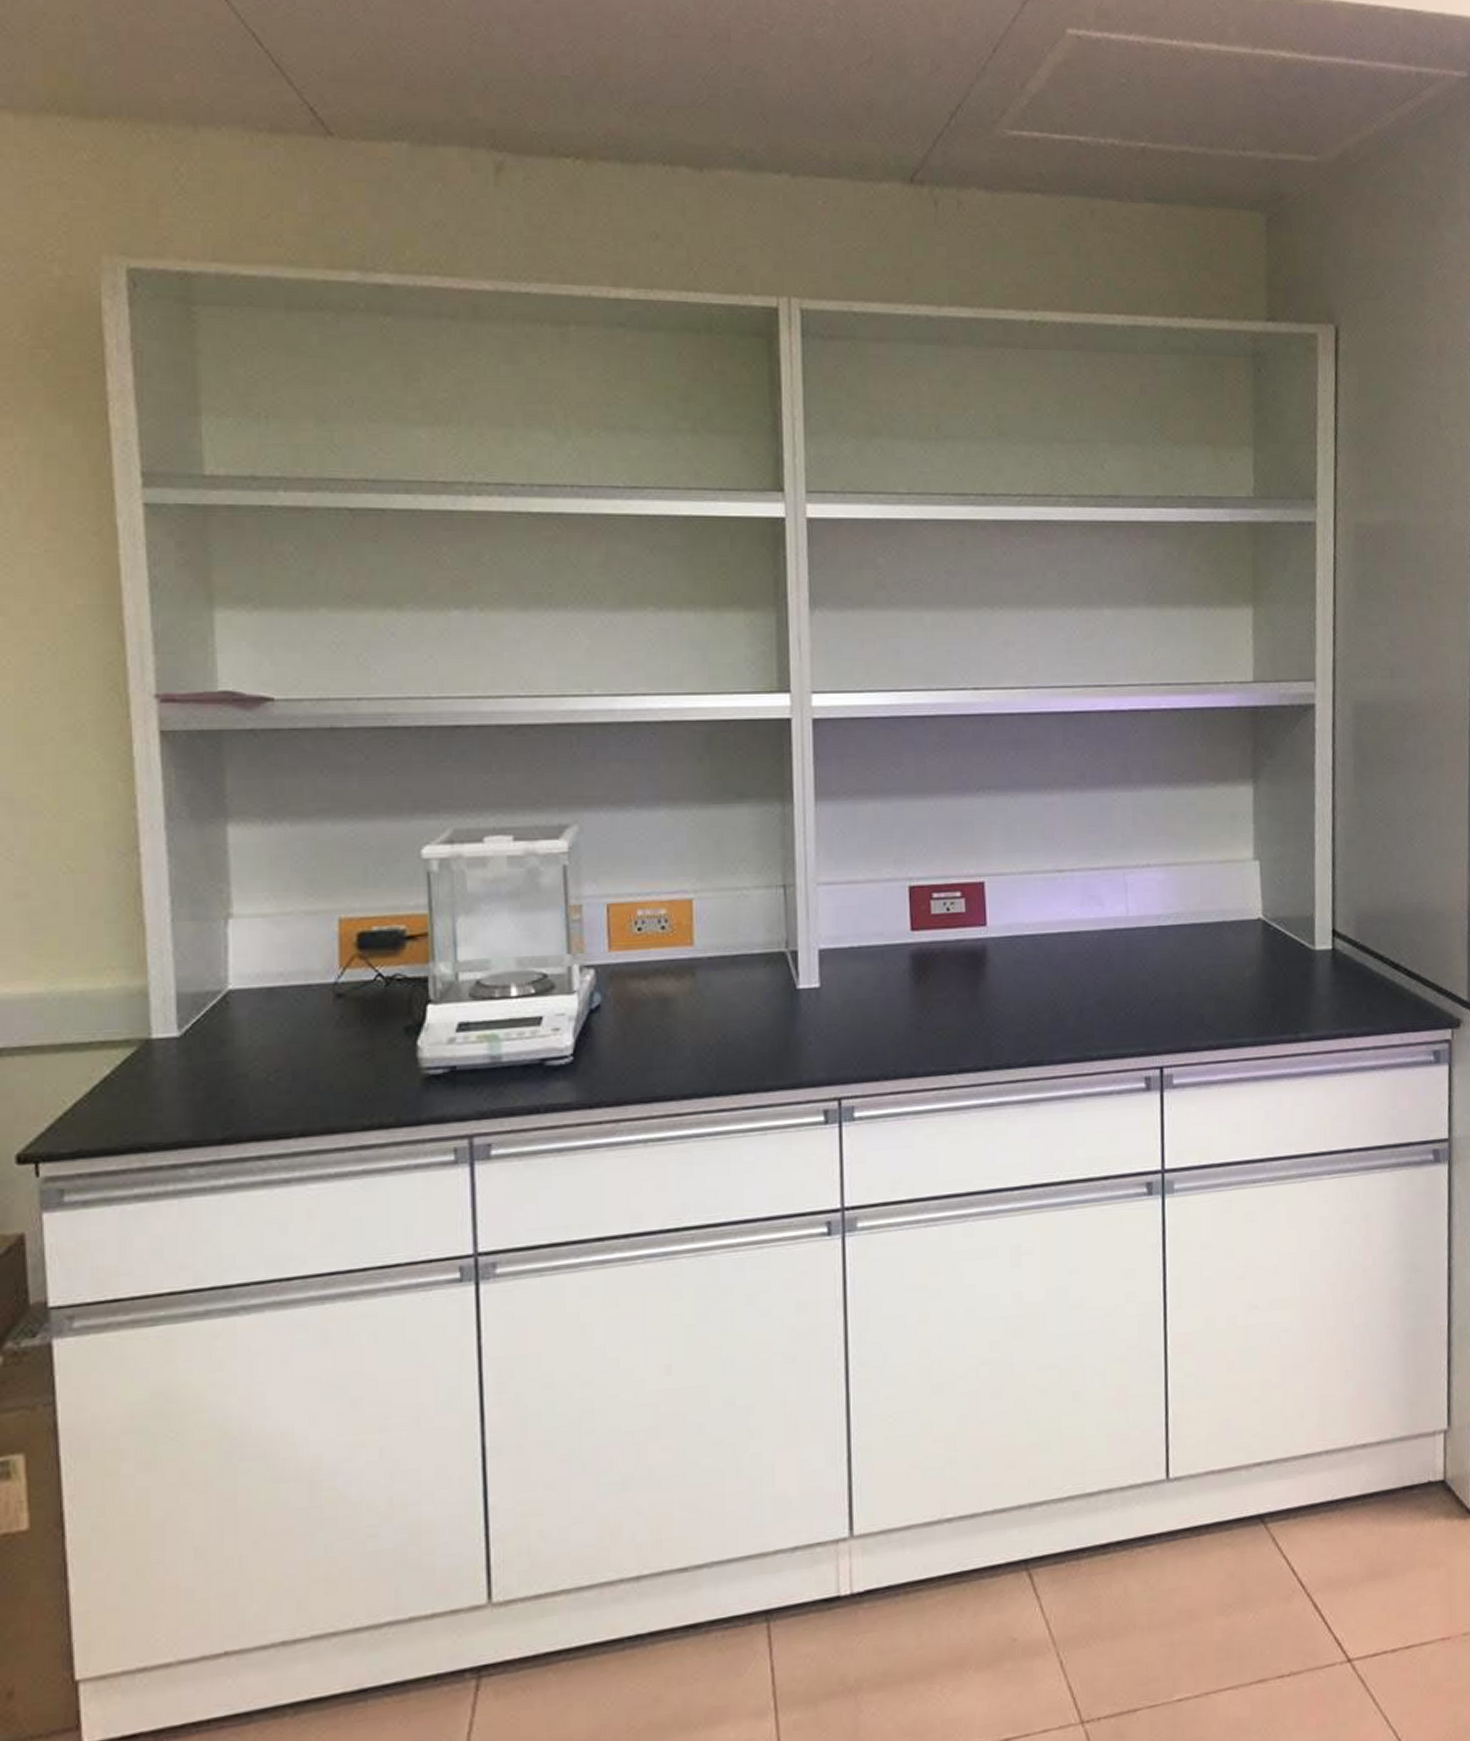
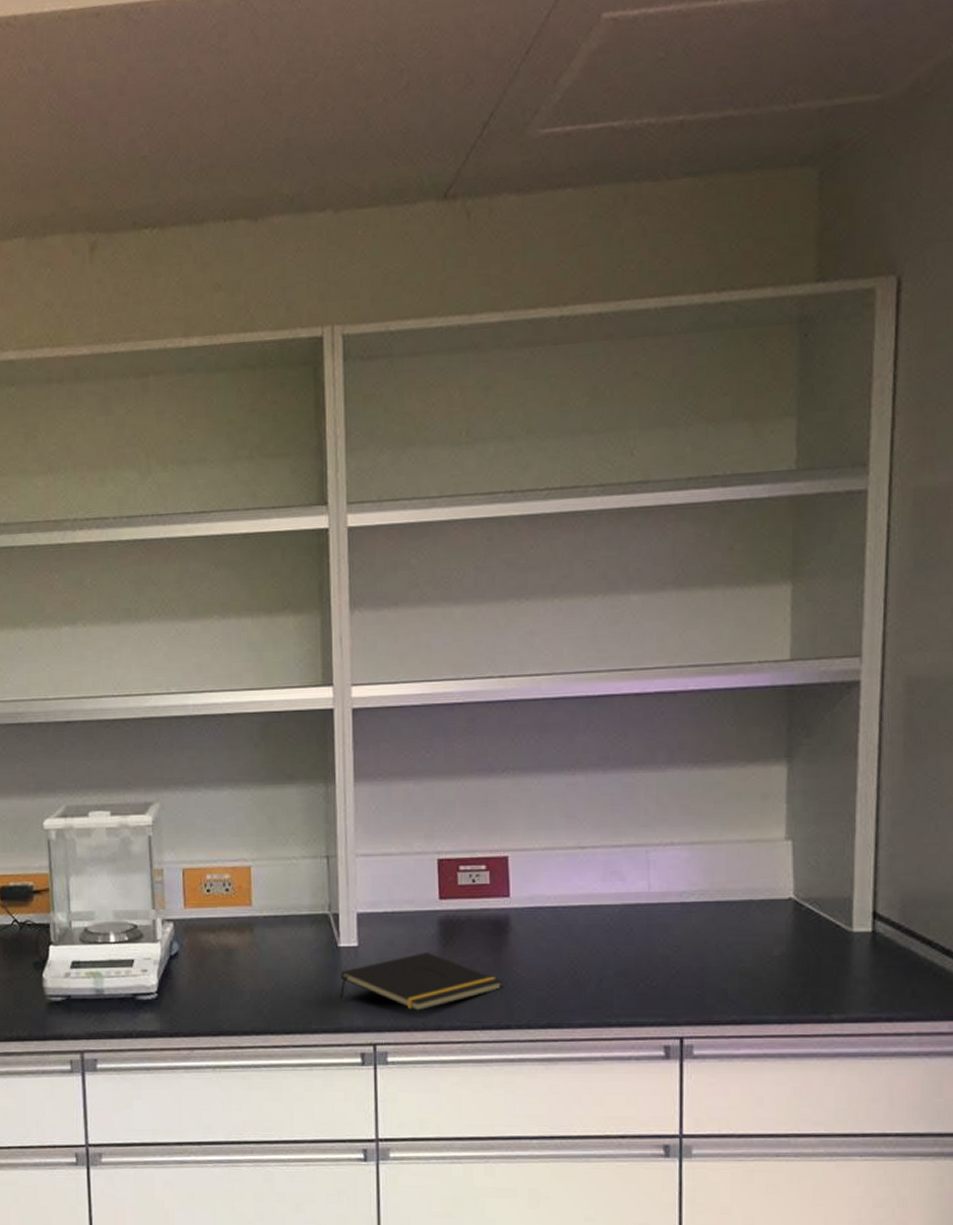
notepad: none [799,991,980,1057] -> present [340,953,503,1011]

